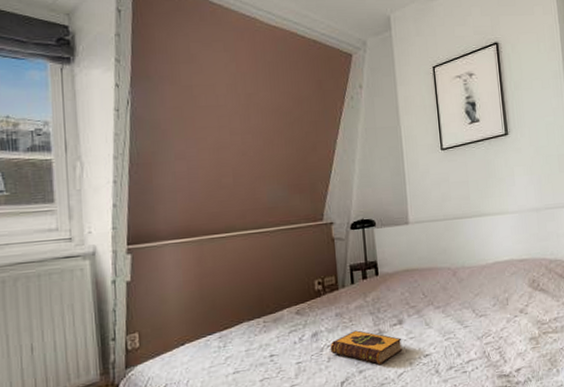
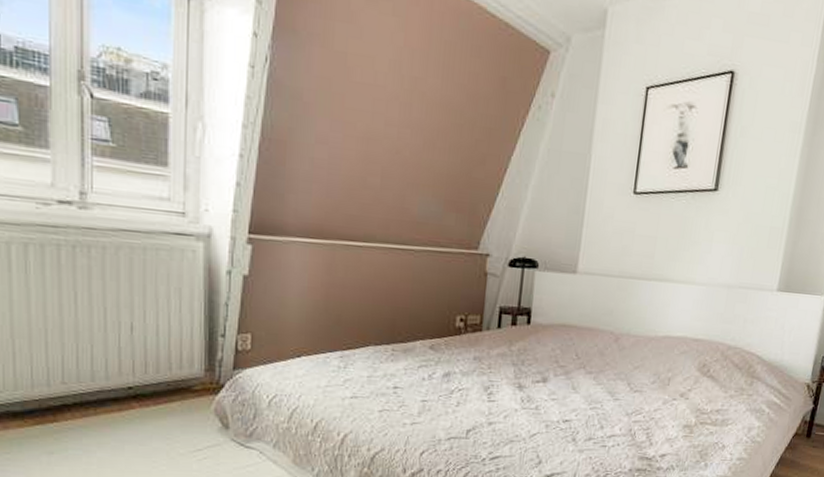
hardback book: present [330,330,403,365] -> none [461,379,543,421]

